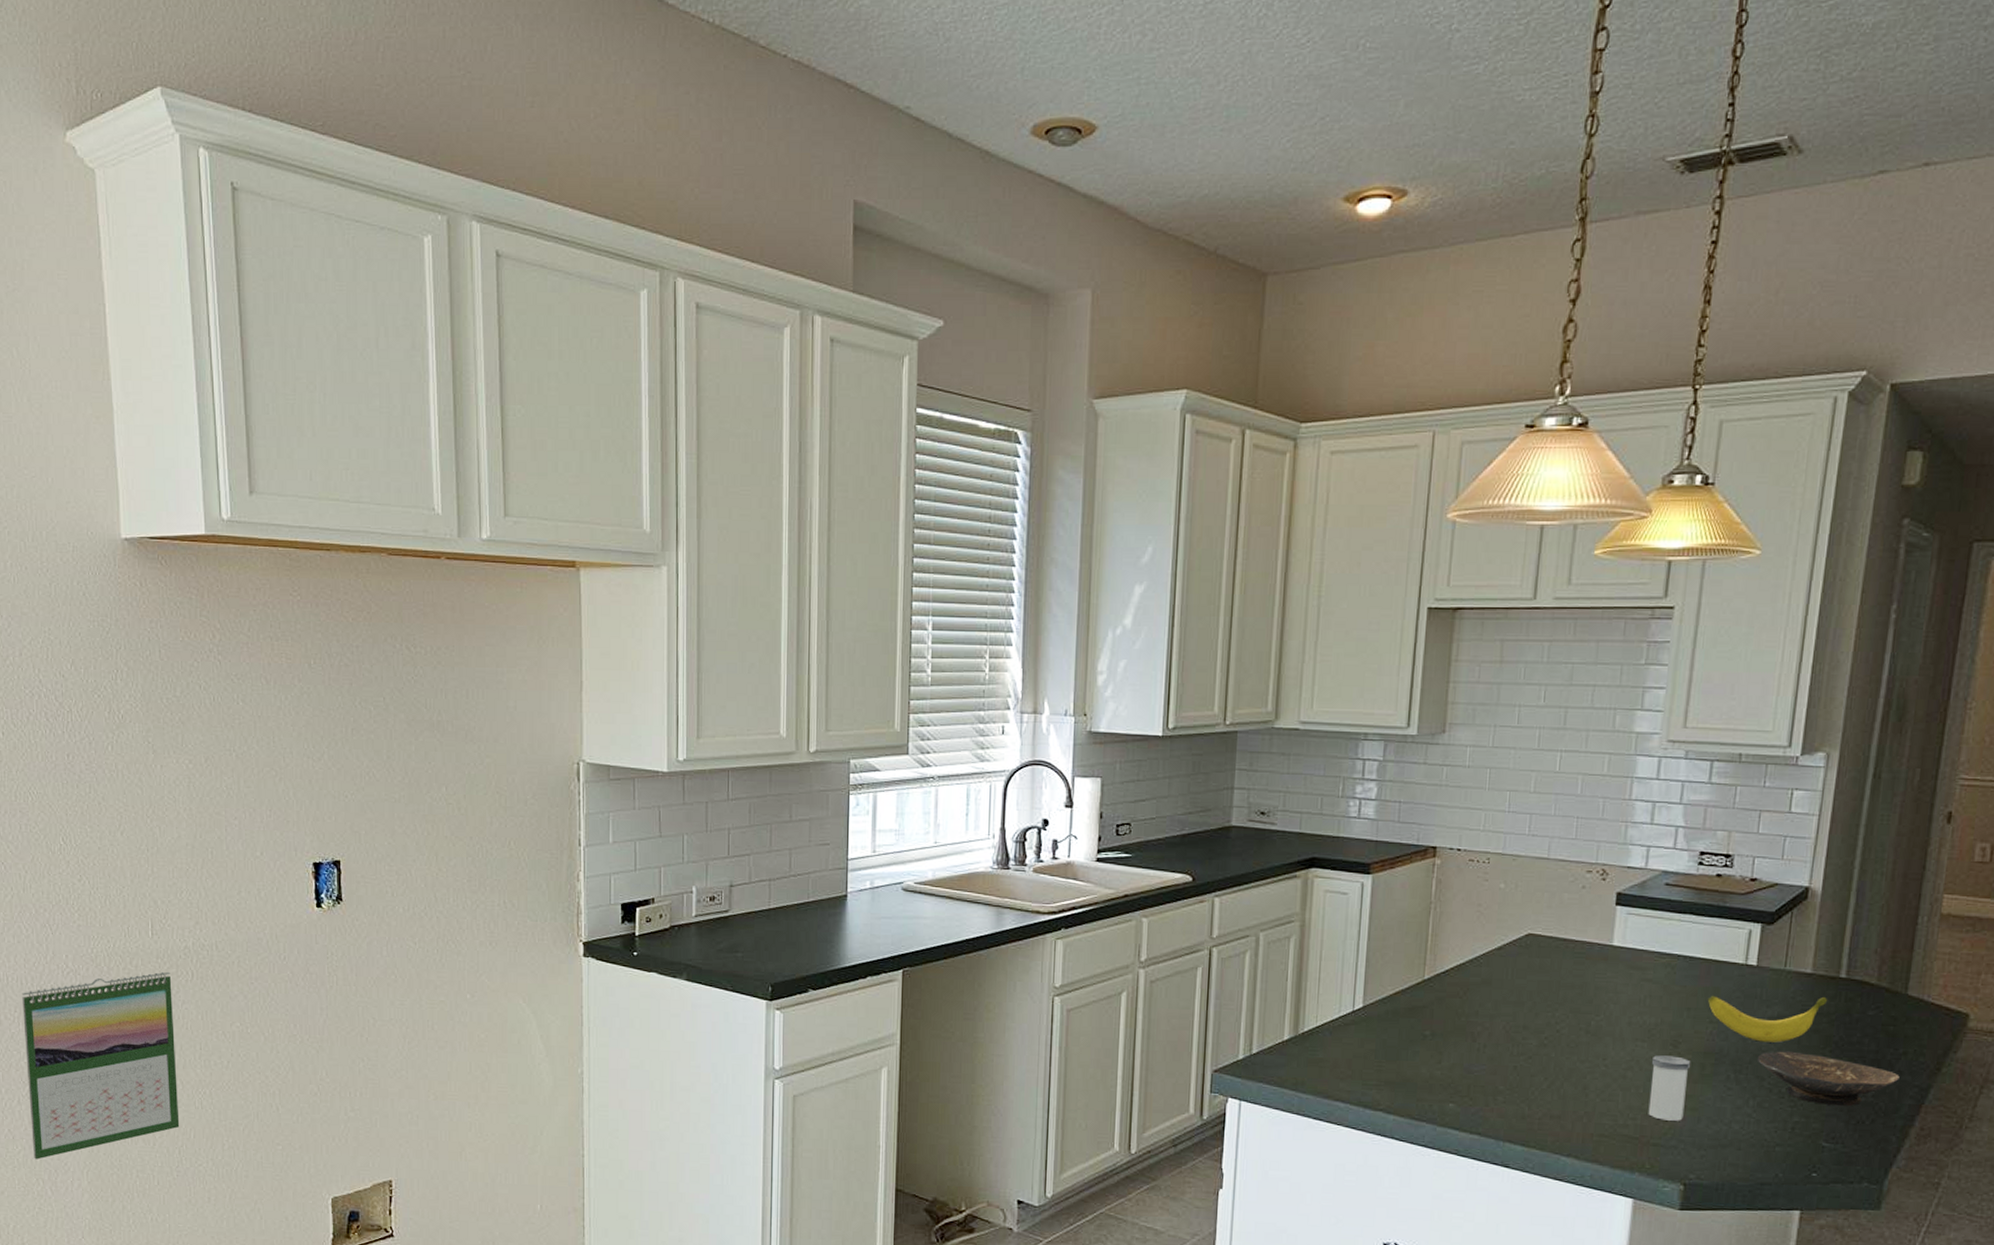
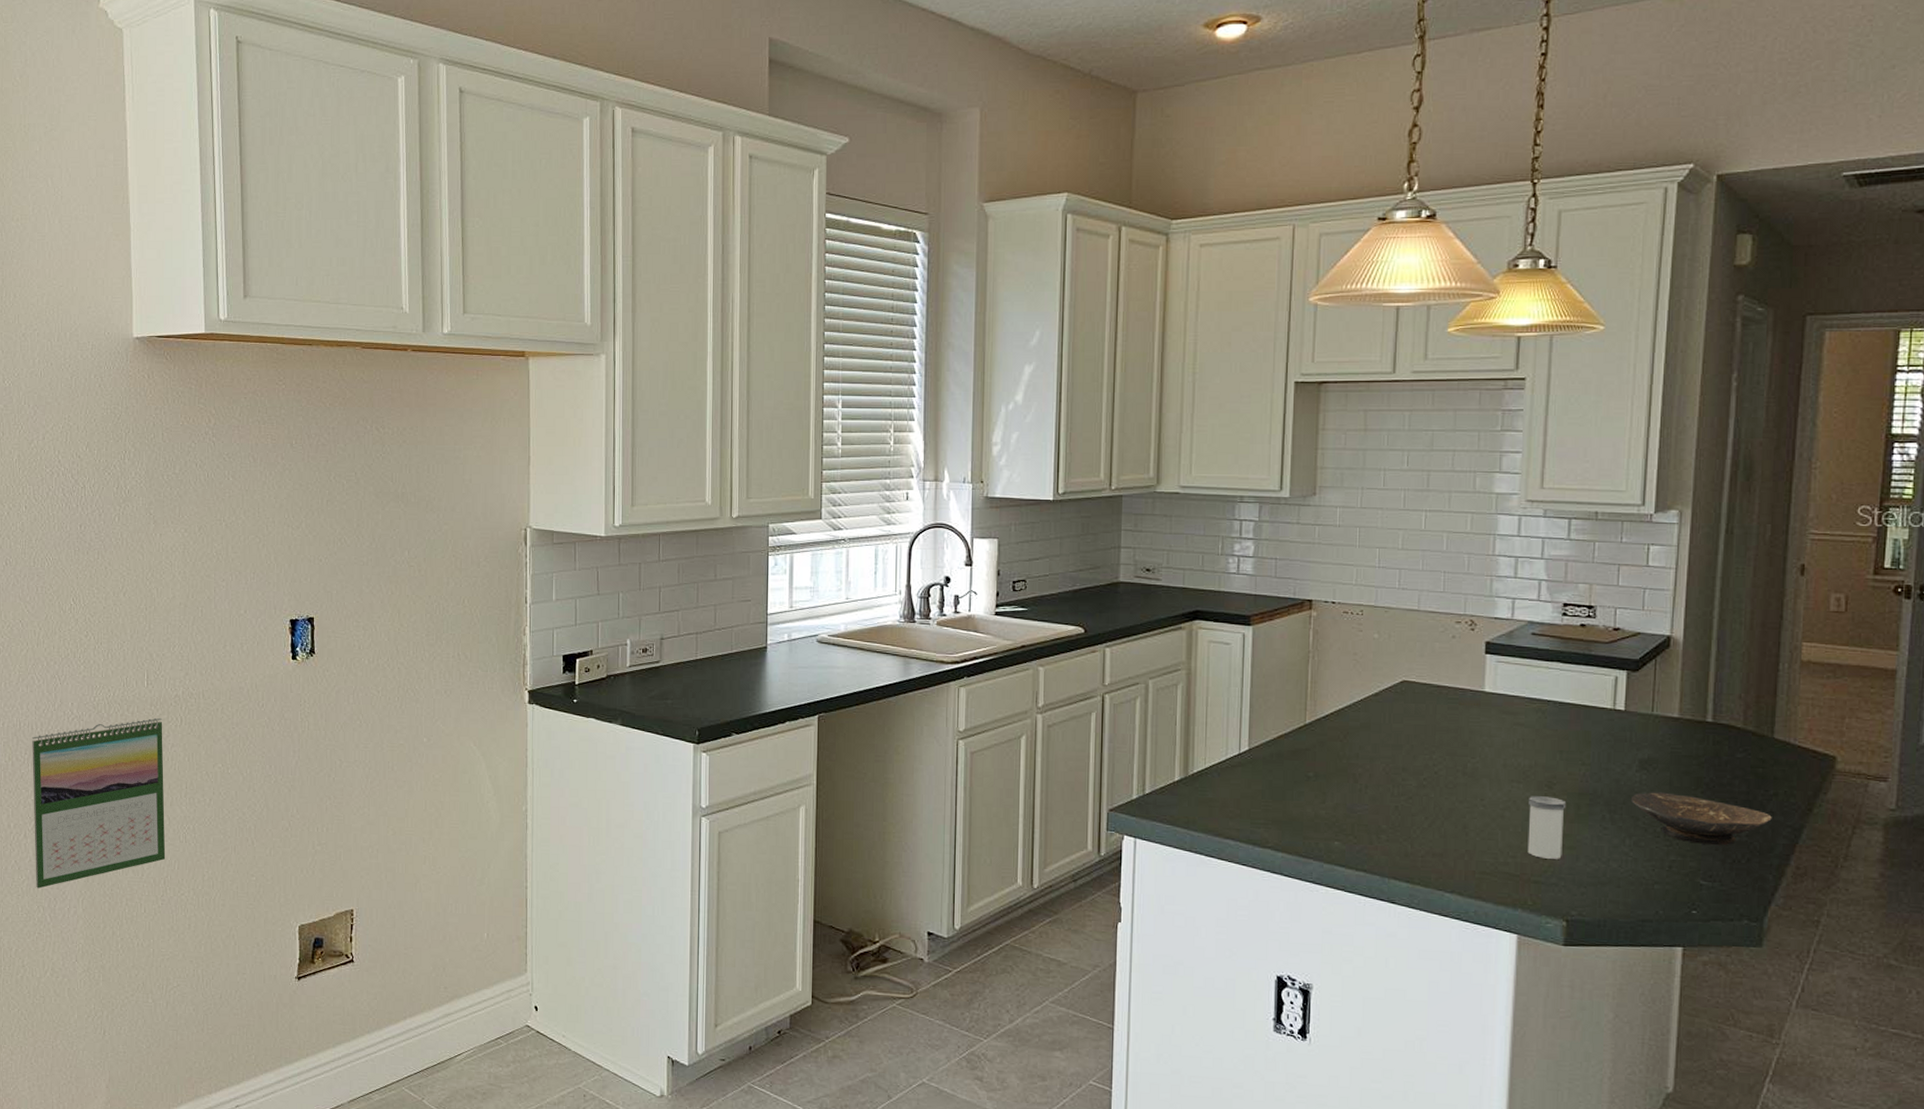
banana: present [1707,995,1828,1043] -> none [1578,738,1696,784]

